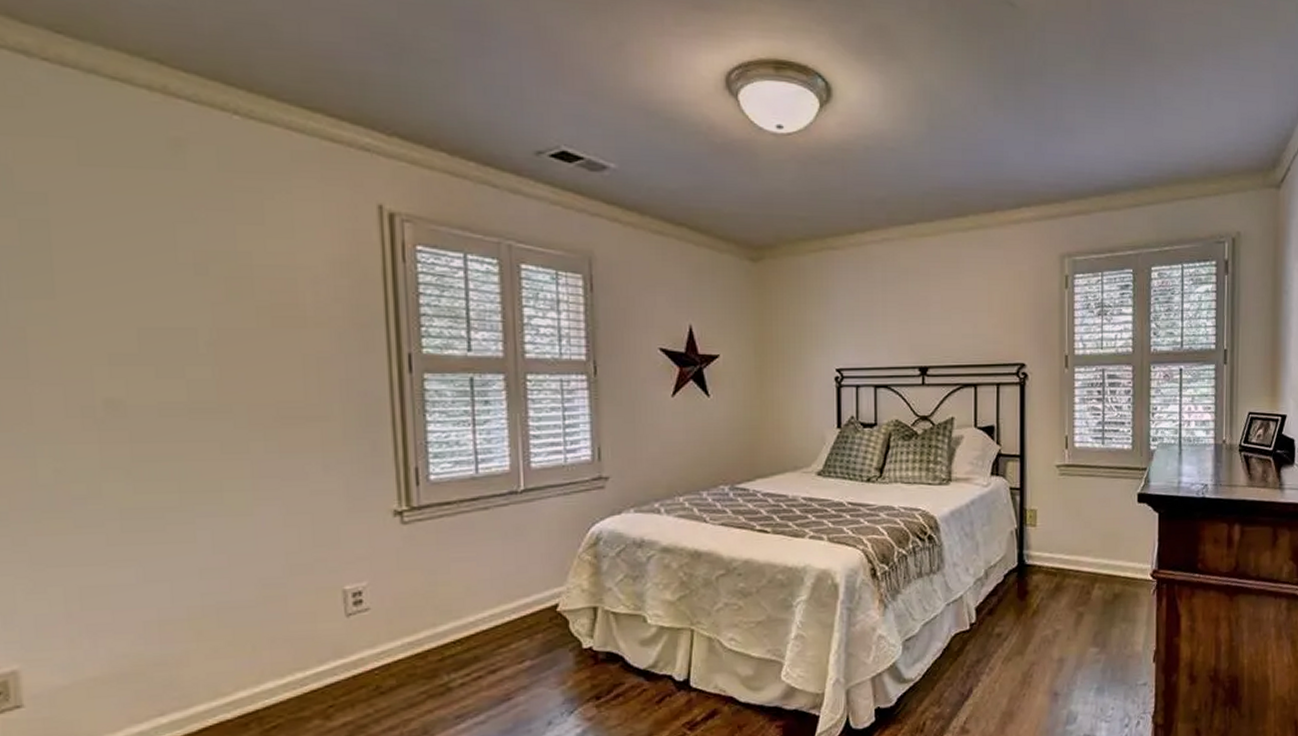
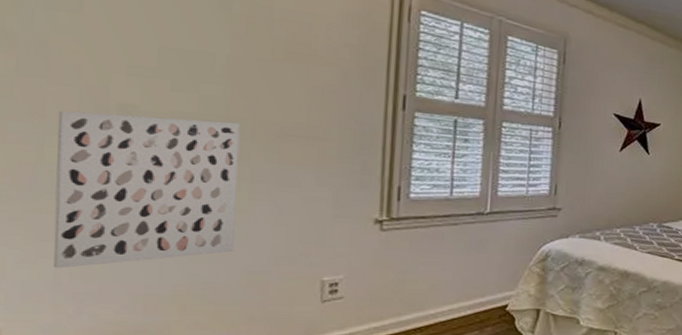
wall art: none [45,409,246,598] -> present [53,110,241,269]

